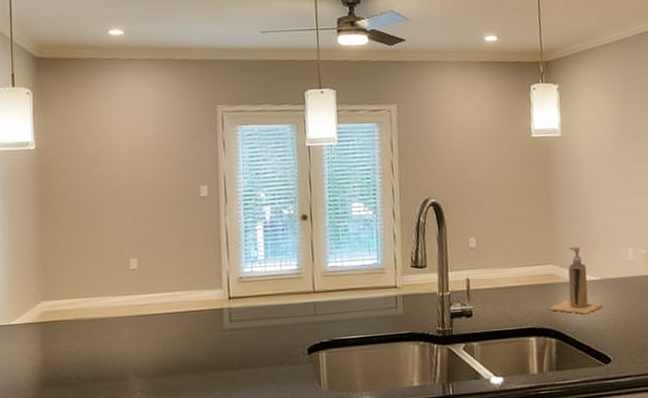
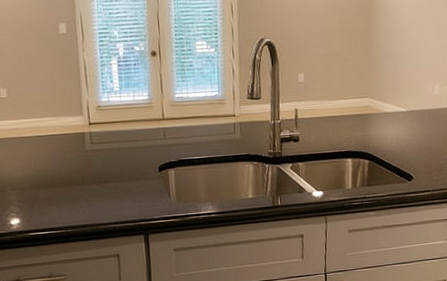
soap dispenser: present [547,246,603,315] -> none [363,82,410,141]

